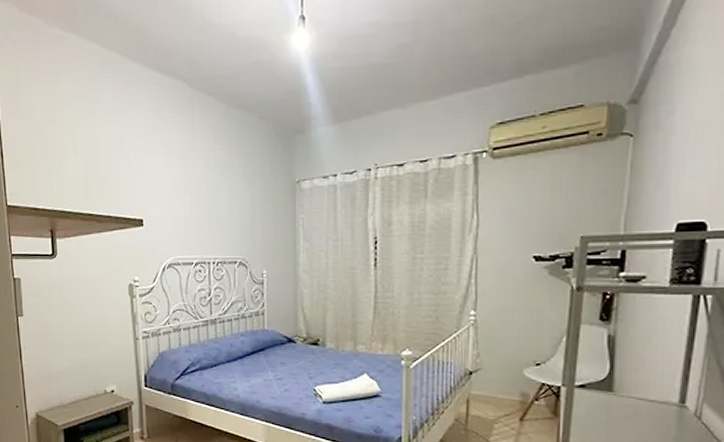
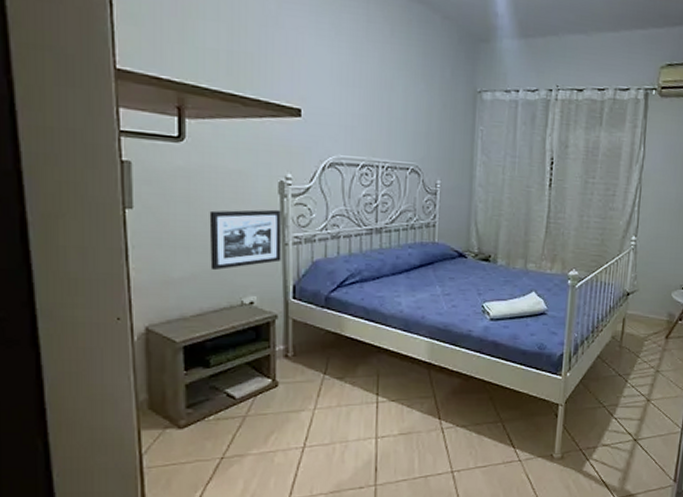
picture frame: none [77,309,134,364] -> present [209,209,282,271]

